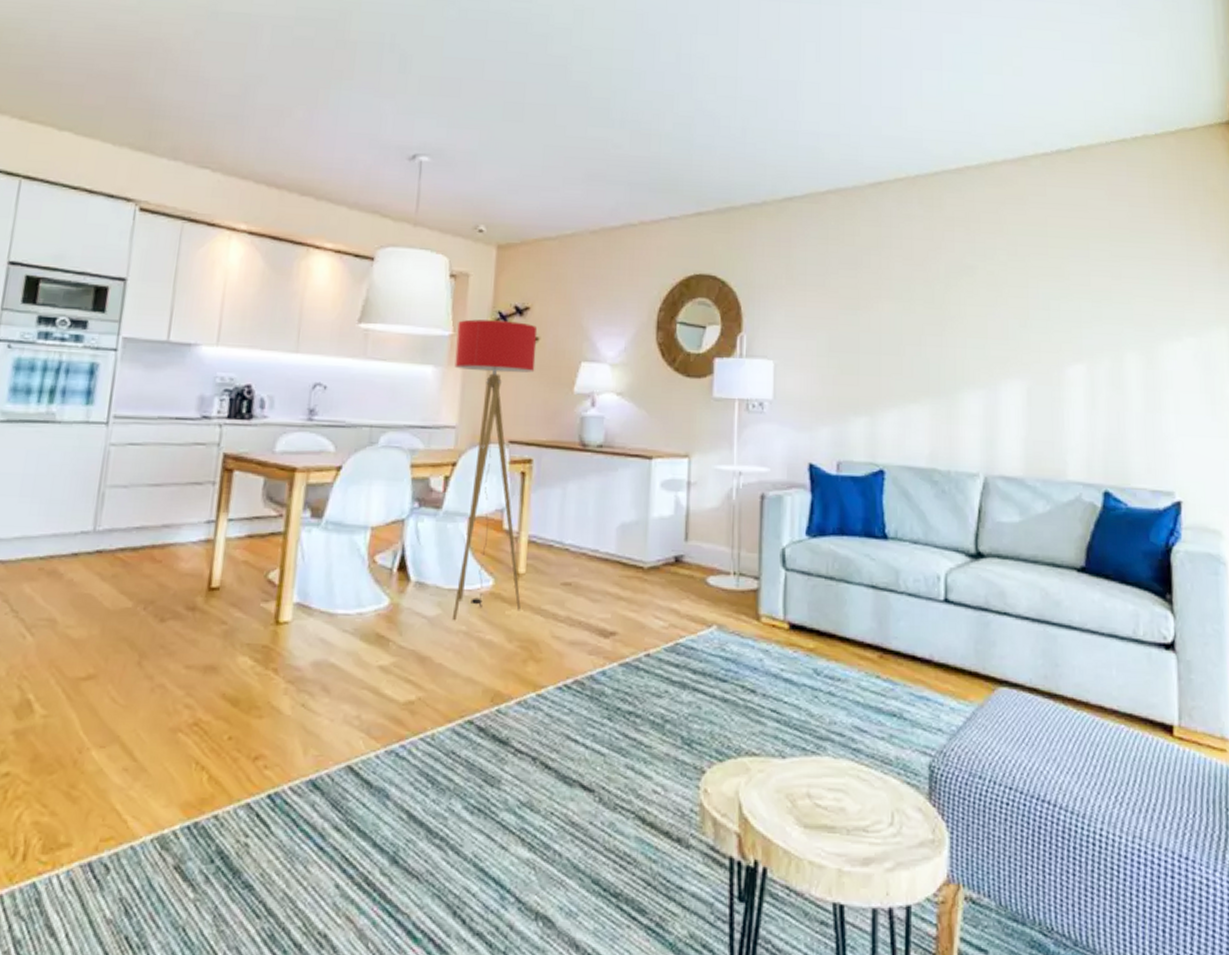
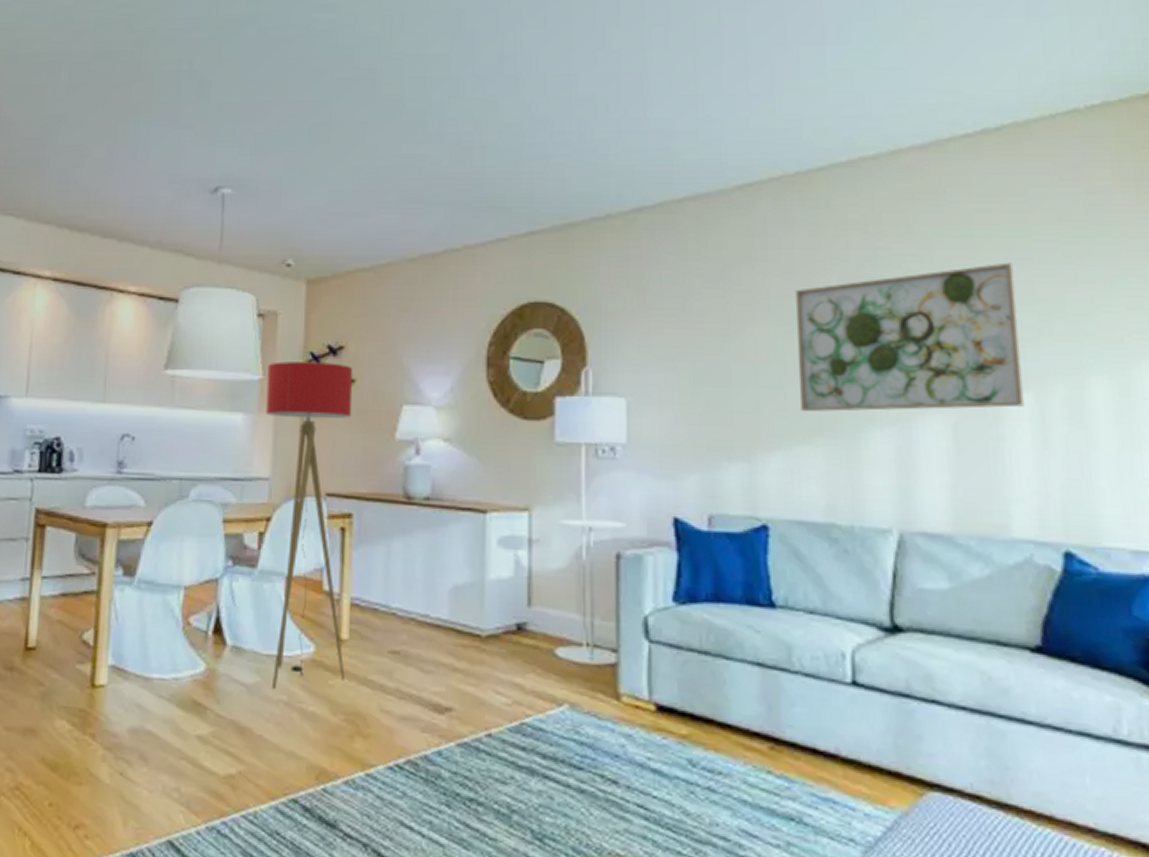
wall art: none [912,258,1080,376] -> present [795,262,1025,412]

